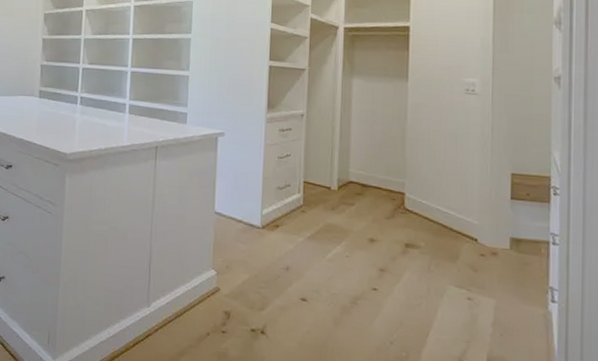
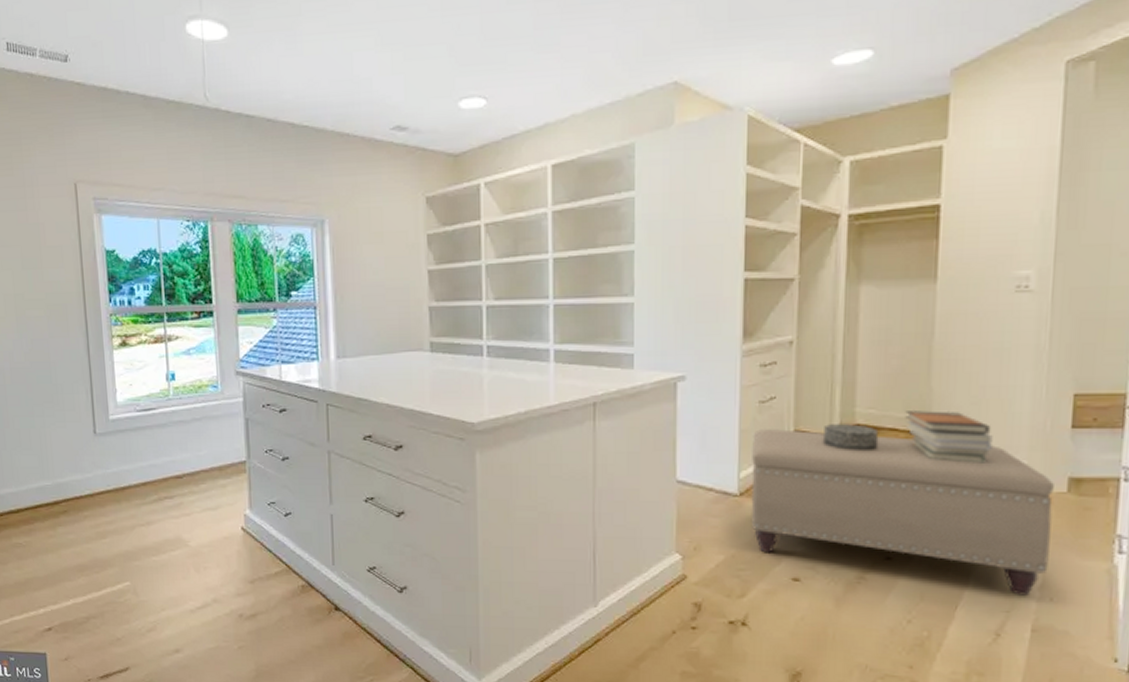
ottoman: none [270,178,499,330] -> present [751,429,1054,596]
decorative box: none [326,179,367,203] -> present [823,424,879,452]
book stack: none [386,174,452,221] -> present [905,410,993,463]

